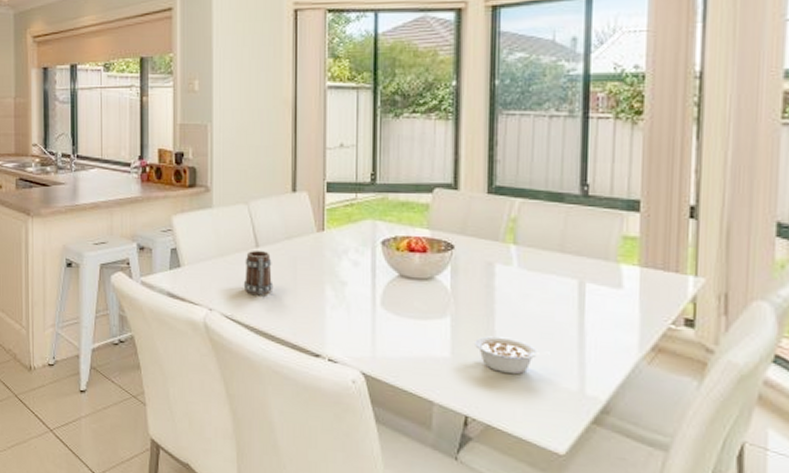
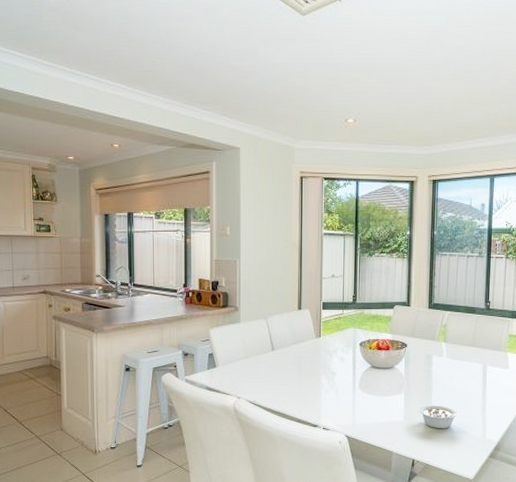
mug: present [243,250,274,296] -> none [263,352,285,386]

